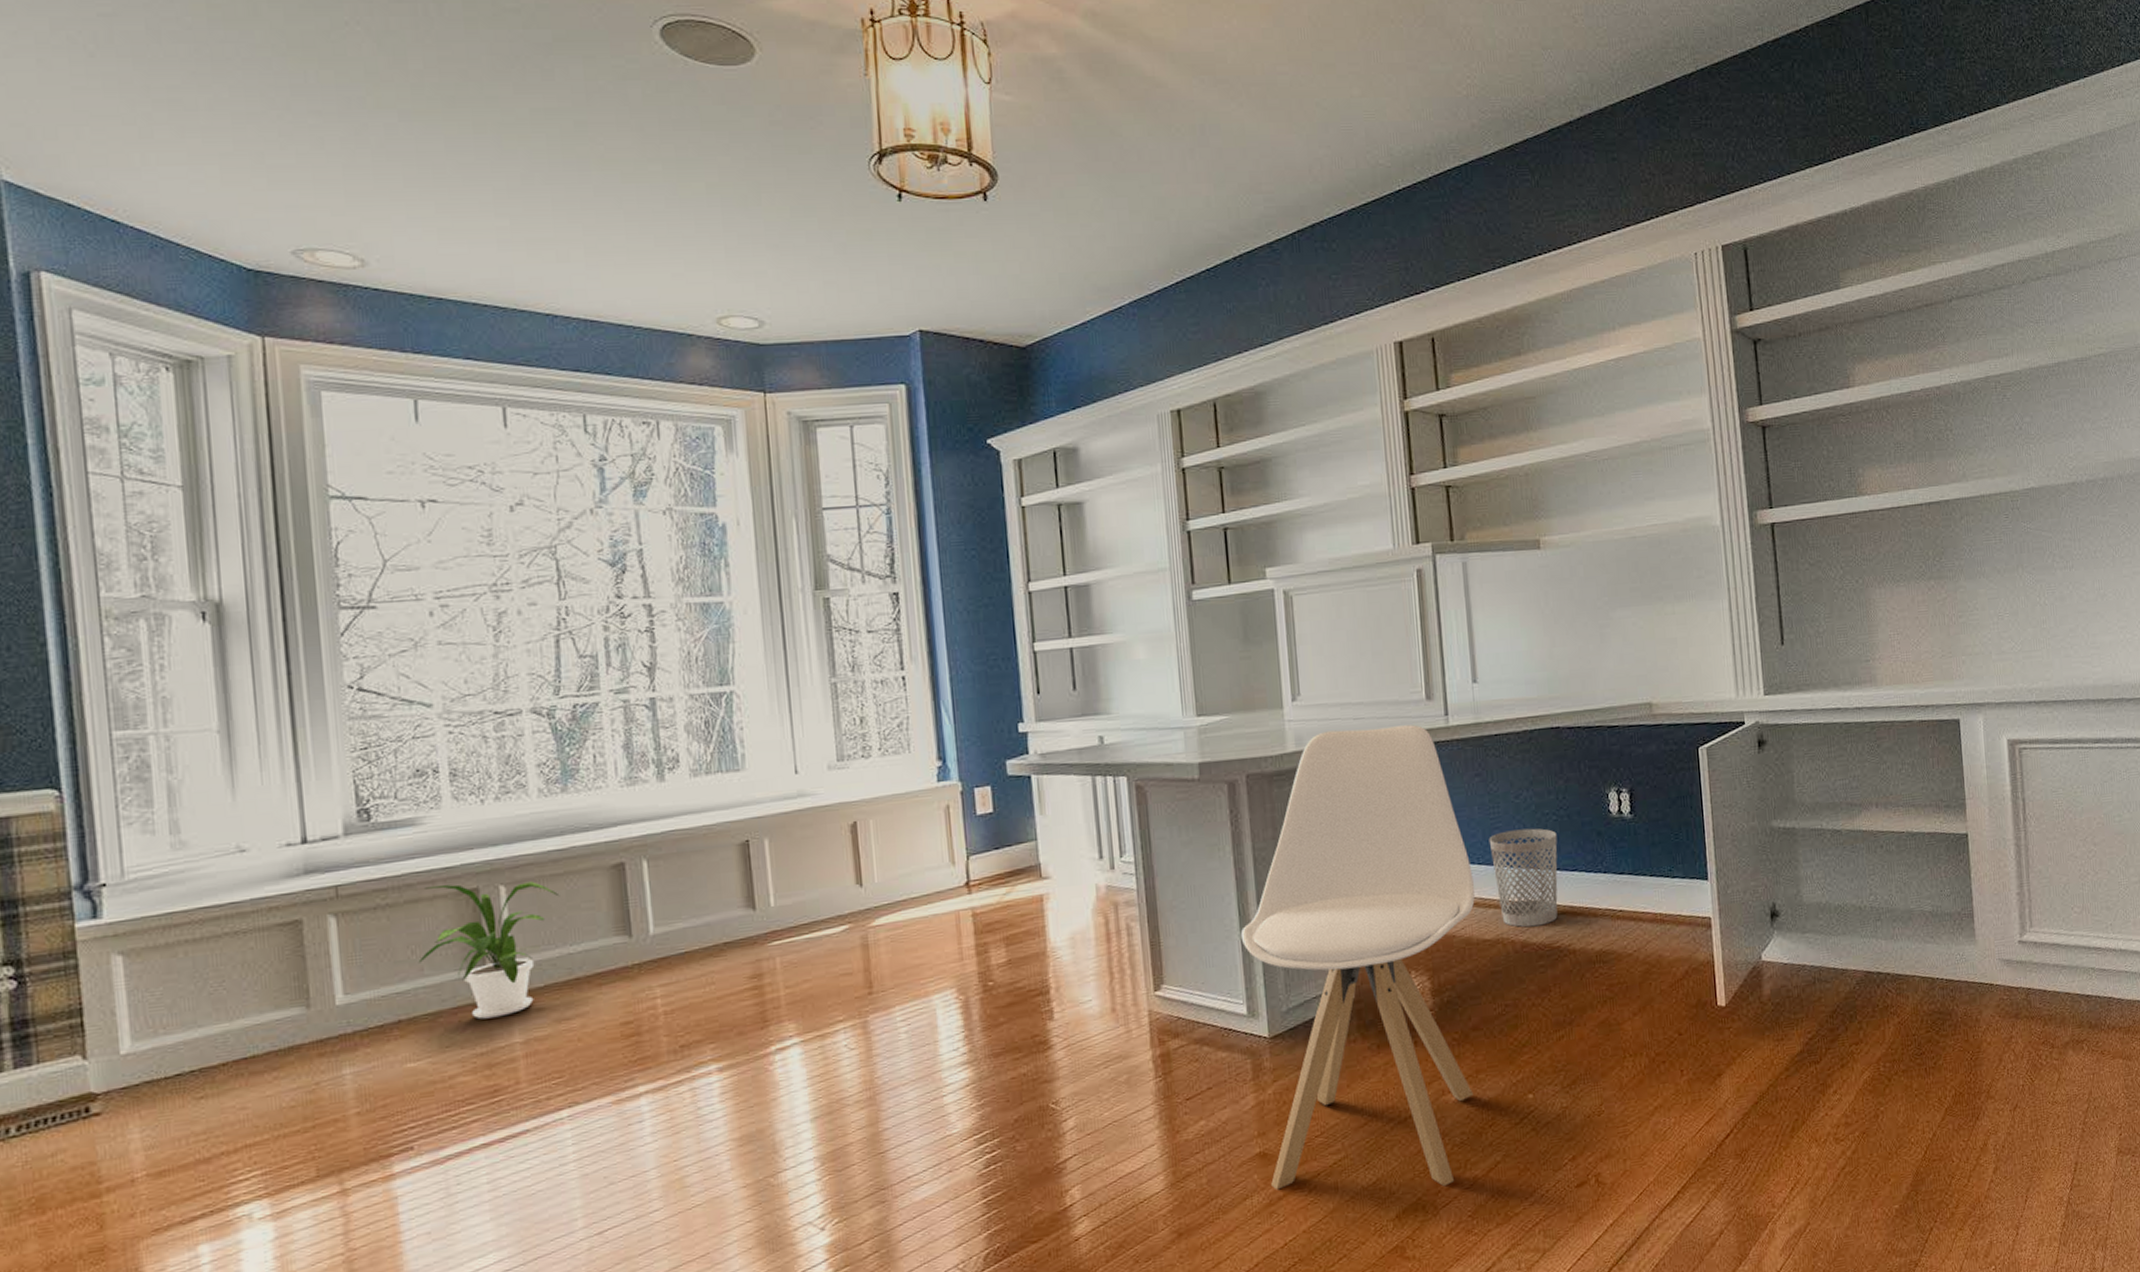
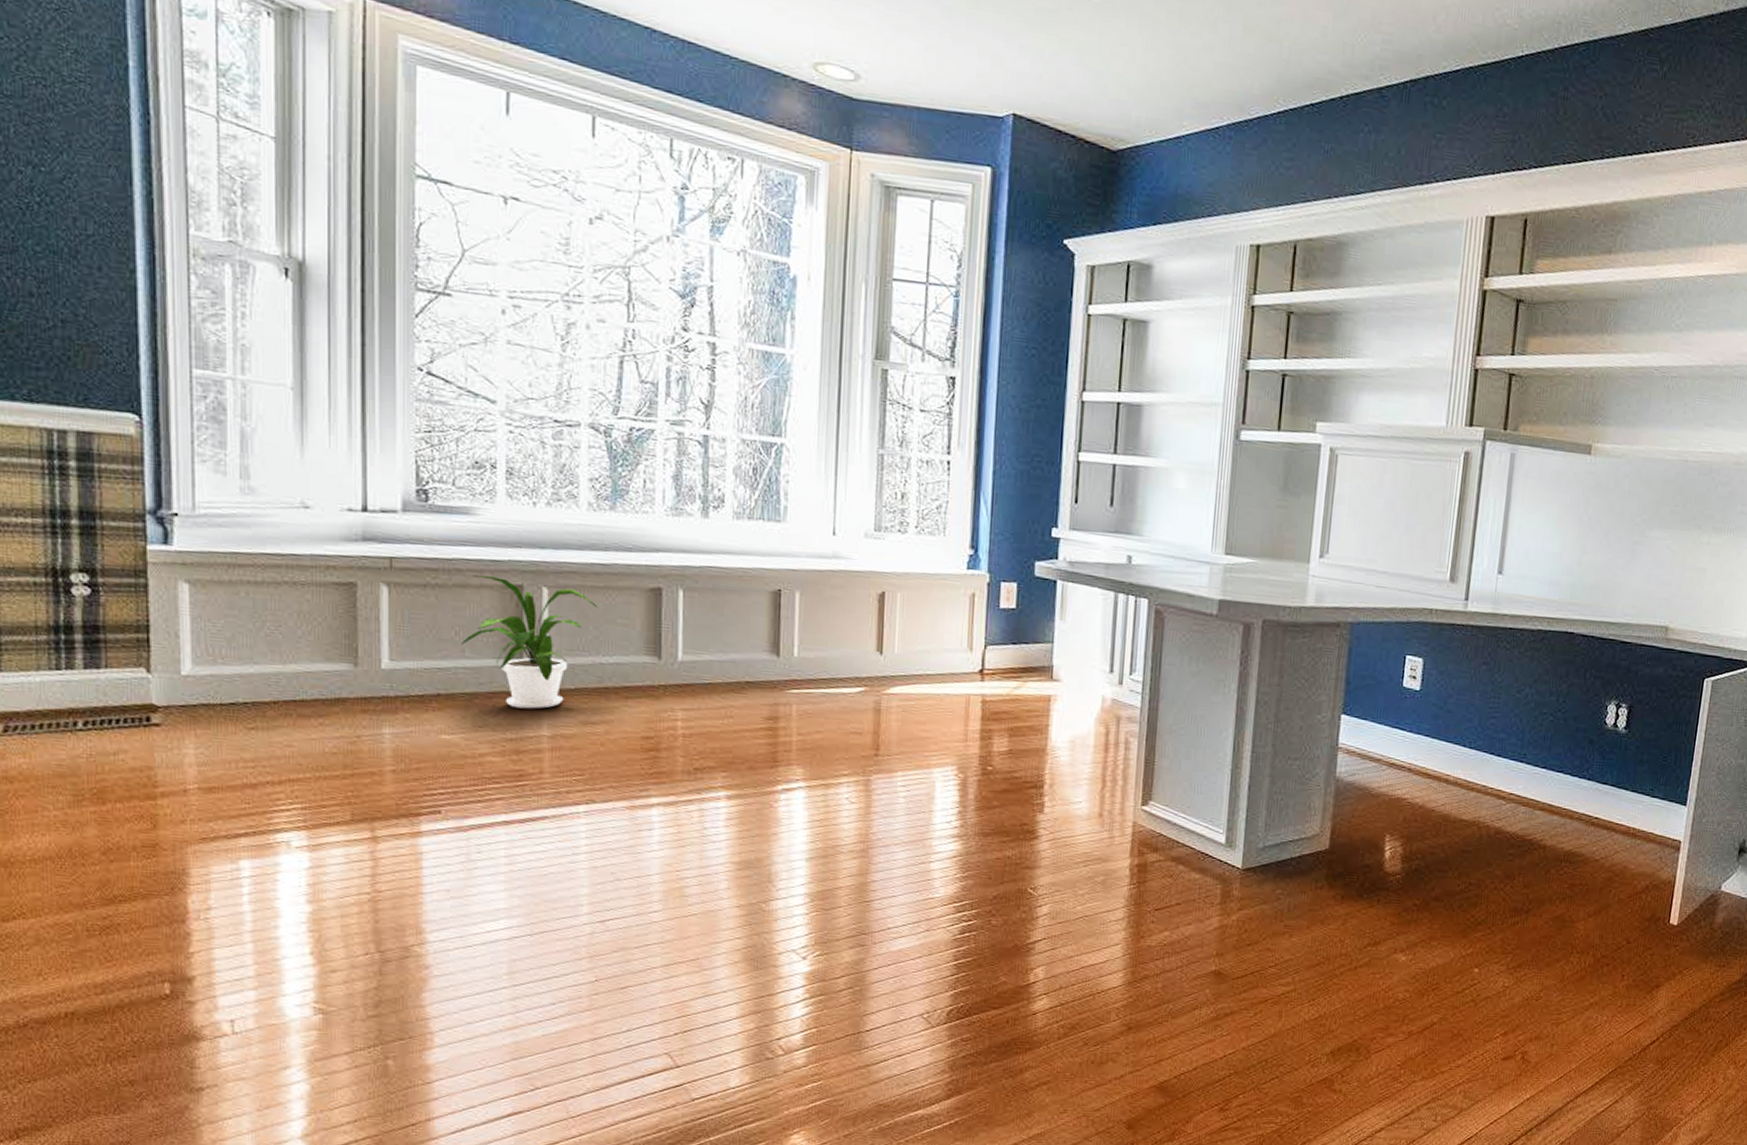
chair: present [1240,724,1476,1190] -> none [1221,593,1463,1035]
wastebasket: present [1489,828,1558,927] -> none [1482,721,1550,817]

